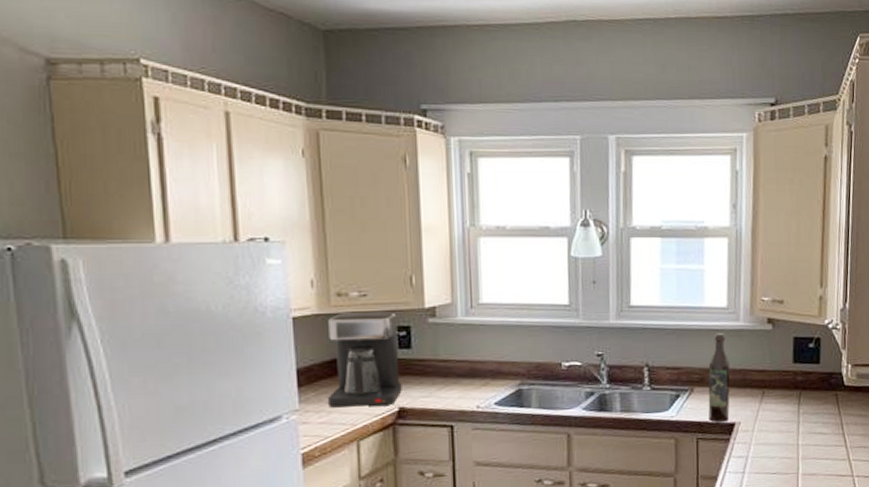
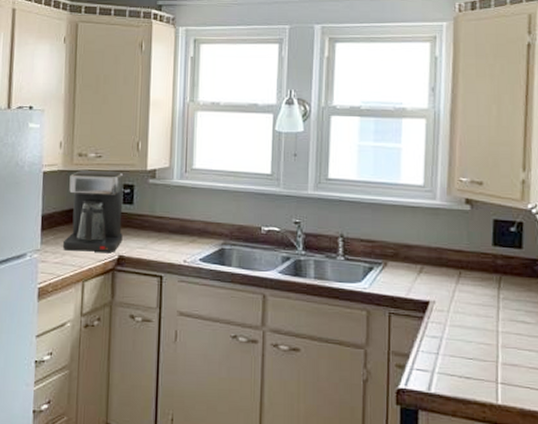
wine bottle: present [708,332,731,423] -> none [402,209,426,300]

